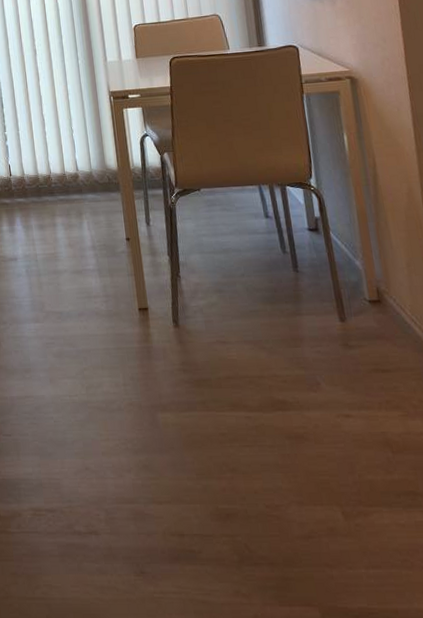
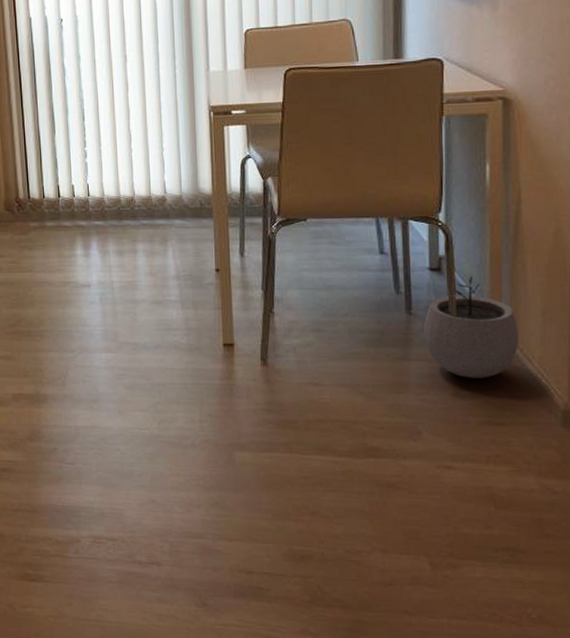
plant pot: none [310,234,392,329] -> present [423,276,520,378]

